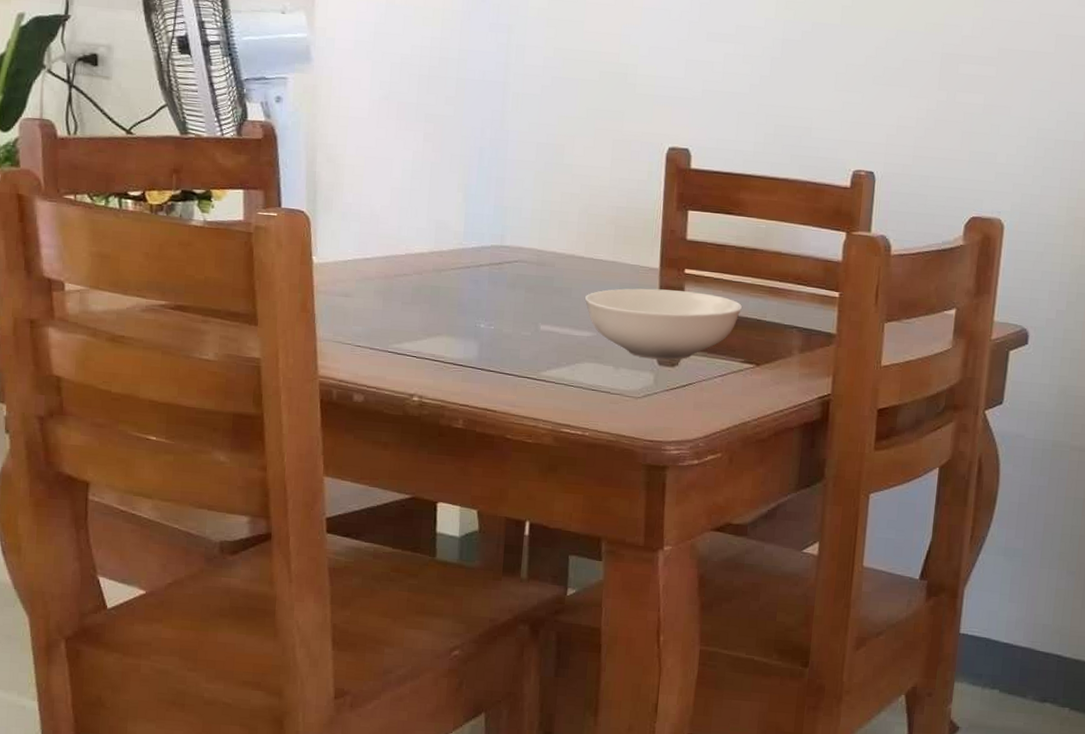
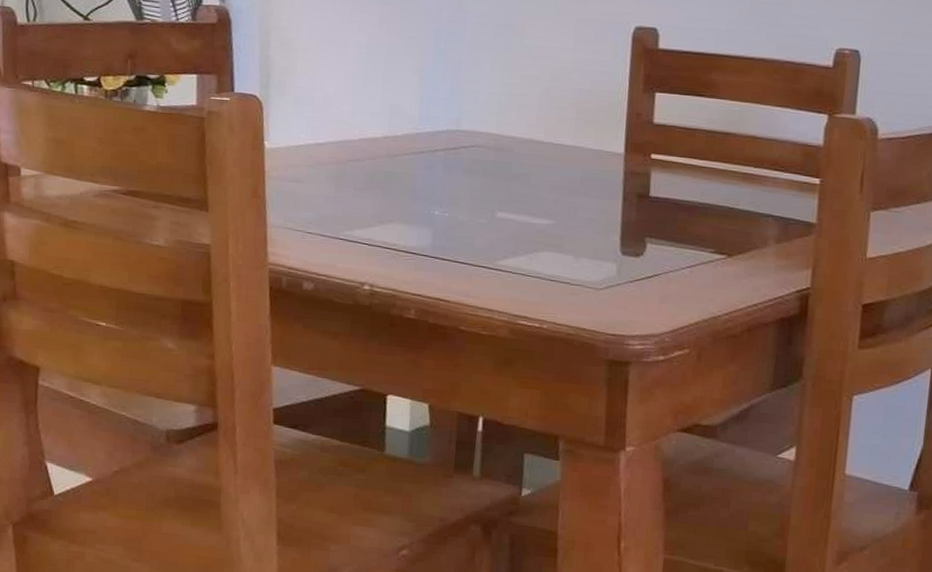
bowl: present [584,288,743,361] -> none [543,174,714,250]

